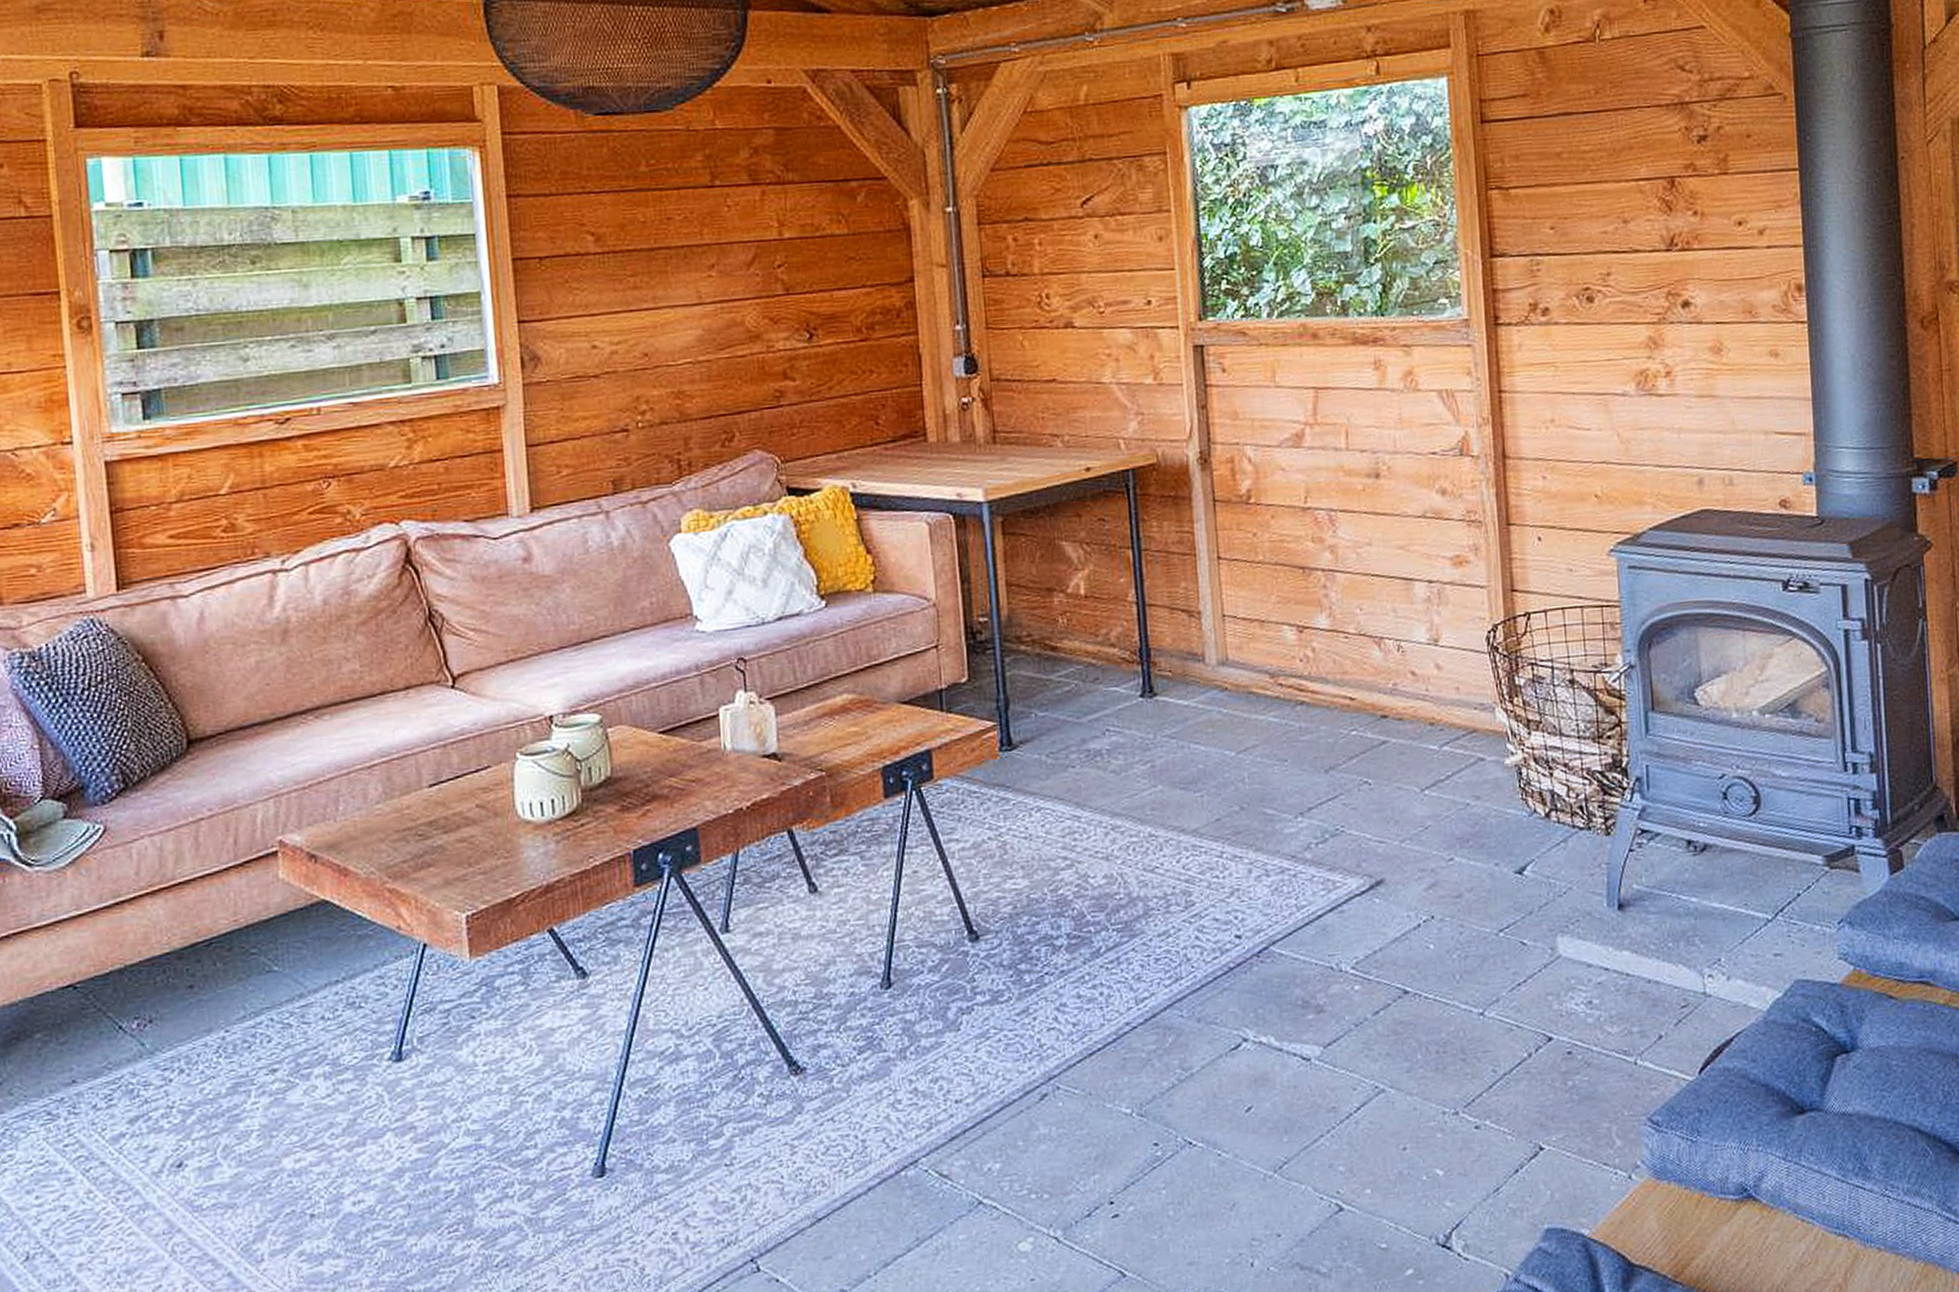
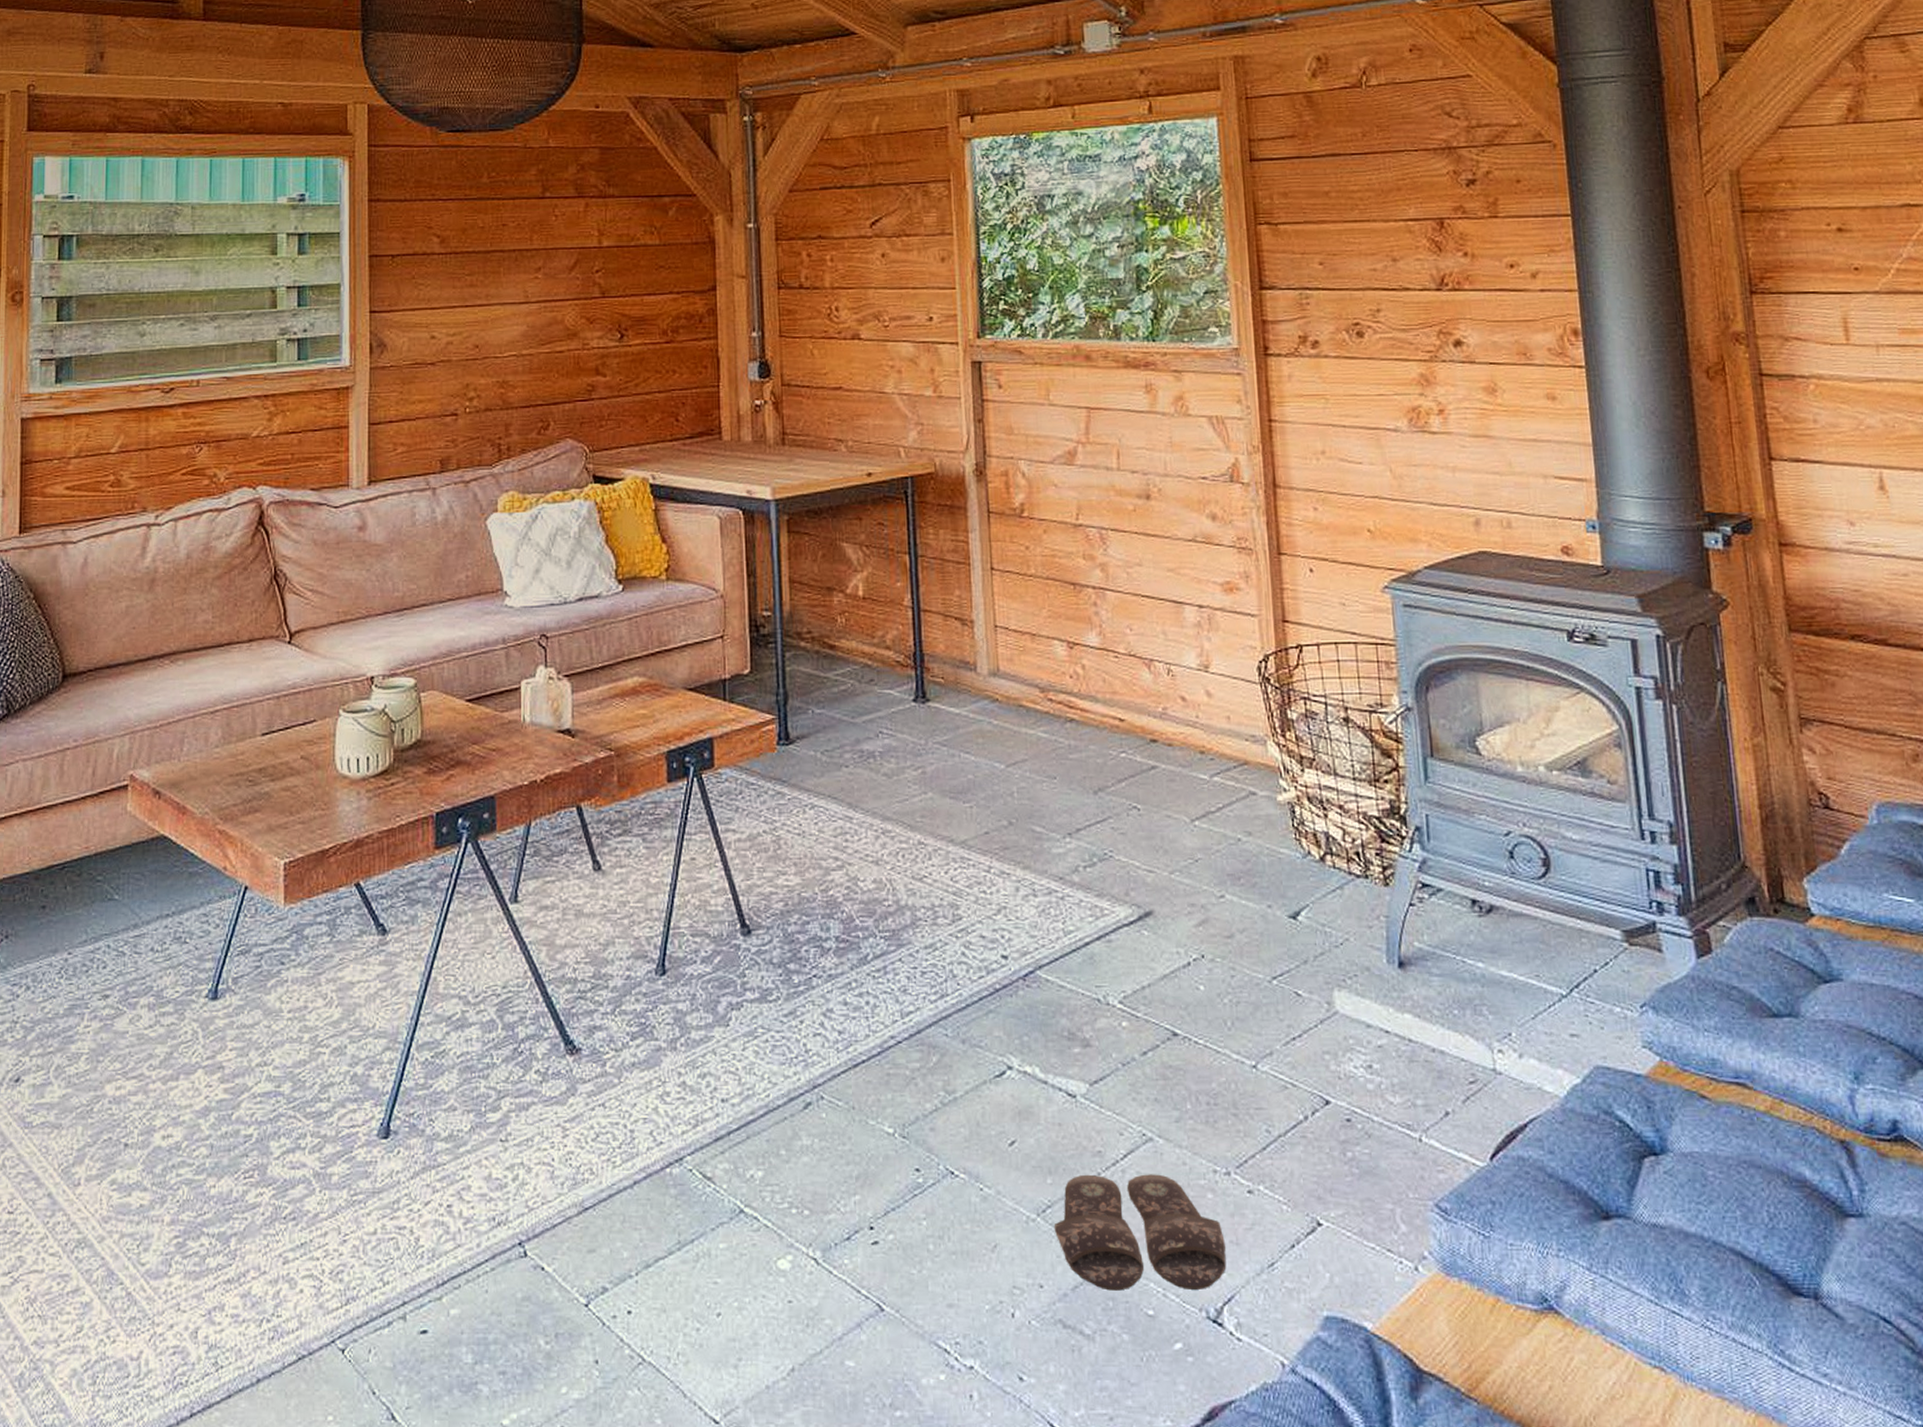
slippers: none [1290,1121,1455,1231] -> present [1054,1174,1226,1291]

